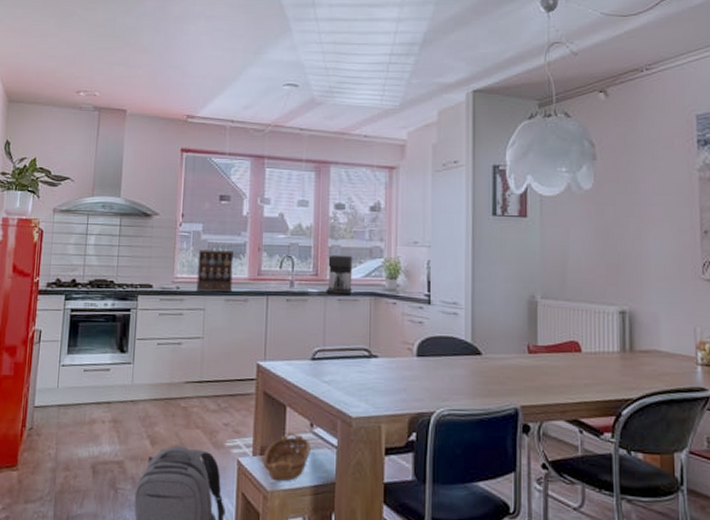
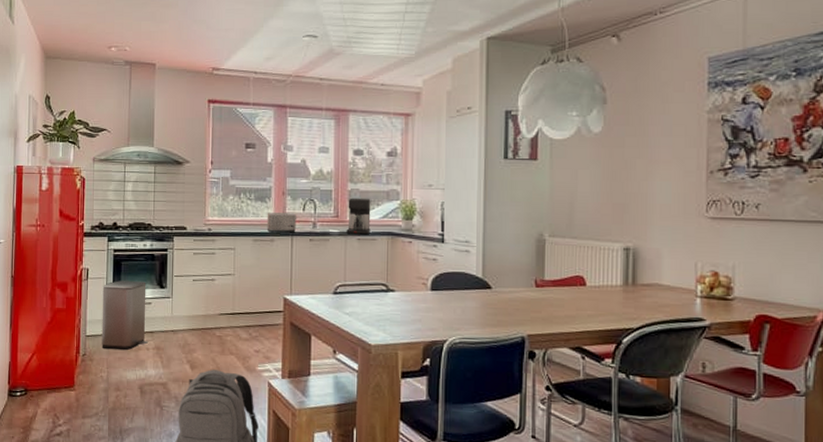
pedal bin: none [51,344,106,423] -> present [101,280,148,350]
spice rack: present [196,250,233,293] -> none [227,194,260,234]
toaster: none [240,270,274,293] -> present [266,213,297,233]
basket: present [263,432,311,481] -> none [291,358,334,400]

